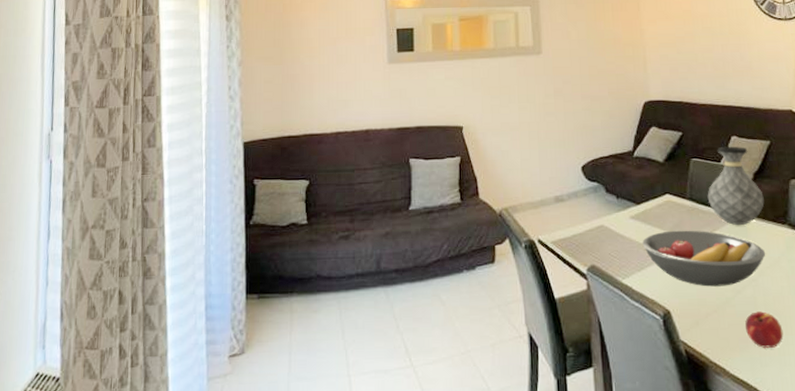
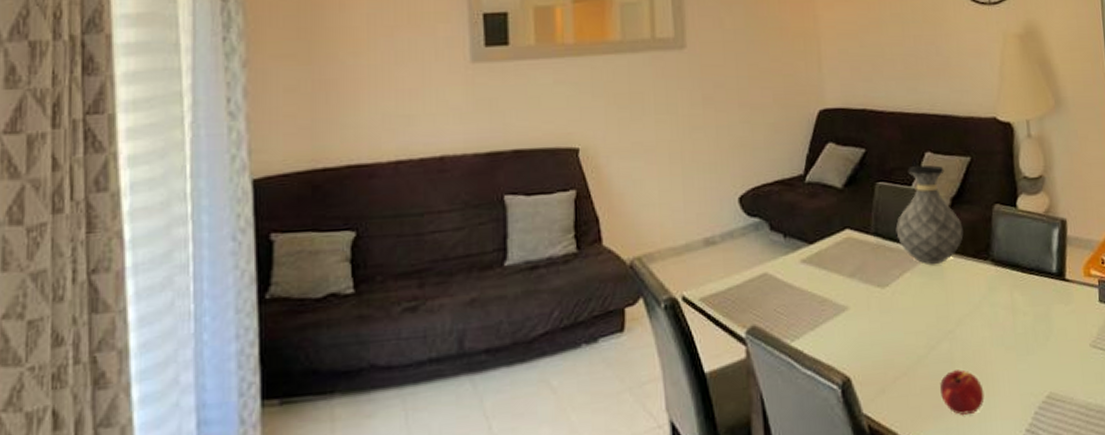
fruit bowl: present [642,230,766,287] -> none [816,273,965,344]

